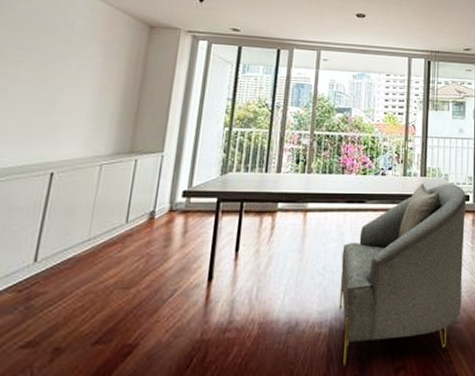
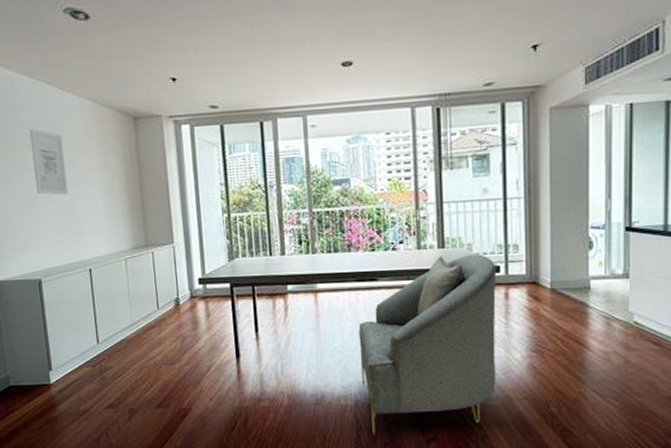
wall art: none [10,18,62,90] -> present [29,128,68,195]

